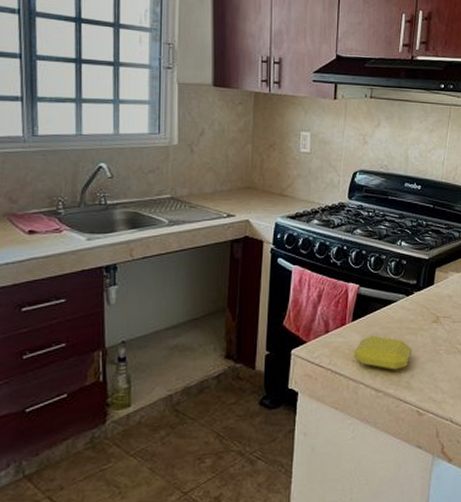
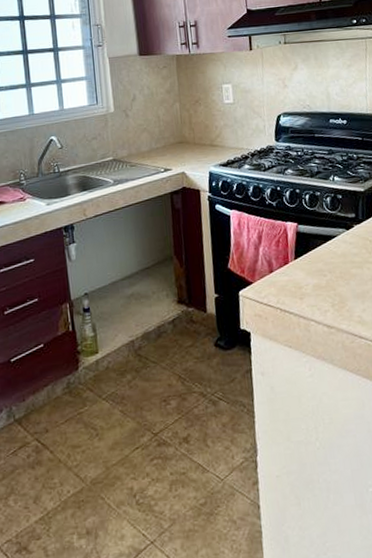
soap bar: present [354,335,412,371] -> none [301,271,360,306]

